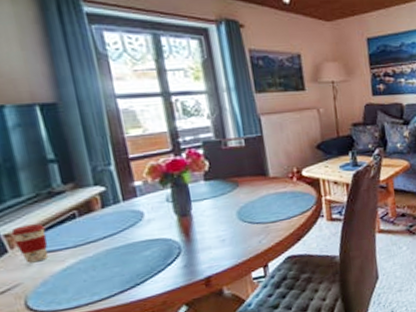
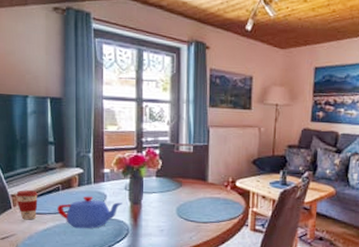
teapot: none [76,217,167,260] -> present [57,196,122,229]

